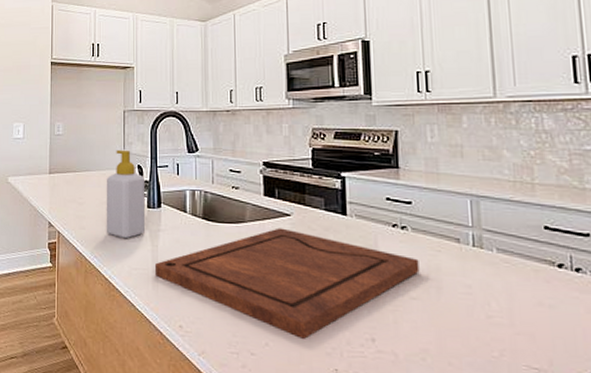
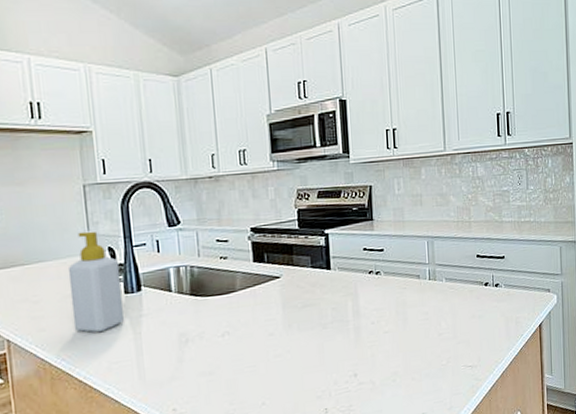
cutting board: present [154,228,420,339] -> none [139,290,390,390]

